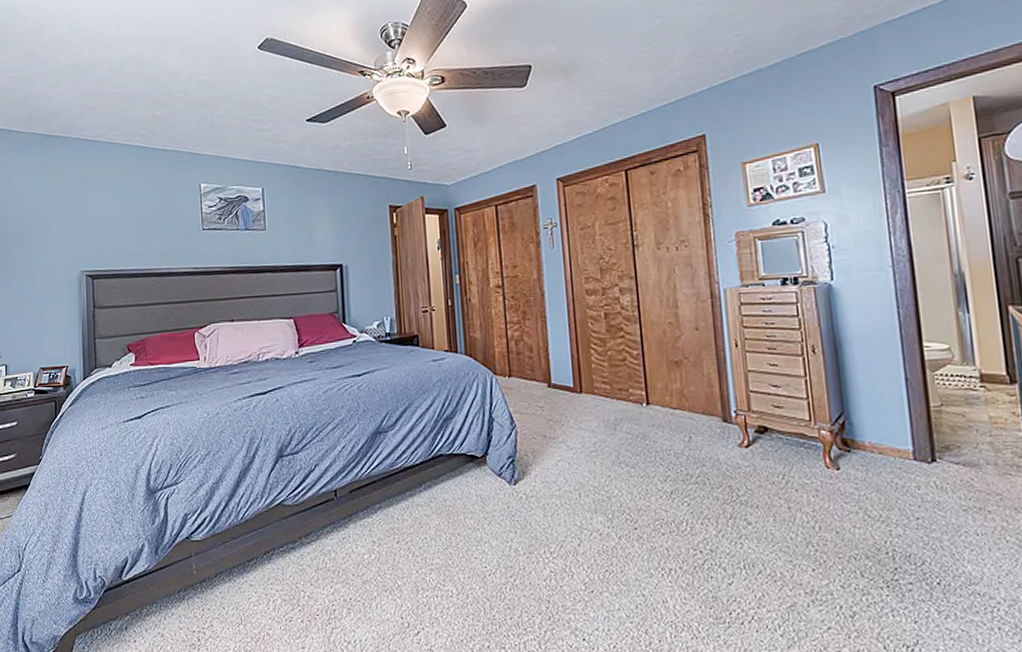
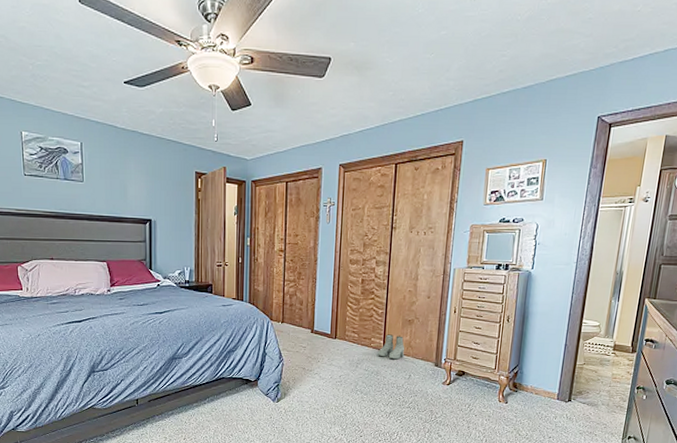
boots: none [640,382,677,416] -> present [378,334,404,360]

